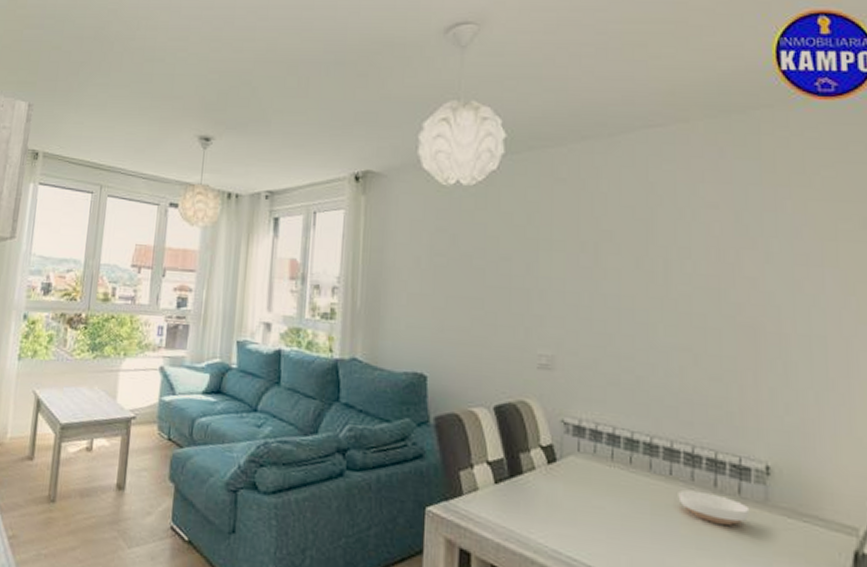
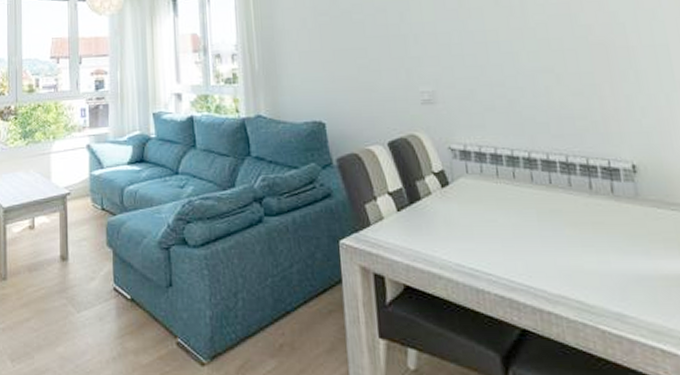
bowl: present [678,489,750,525] -> none [559,194,624,221]

